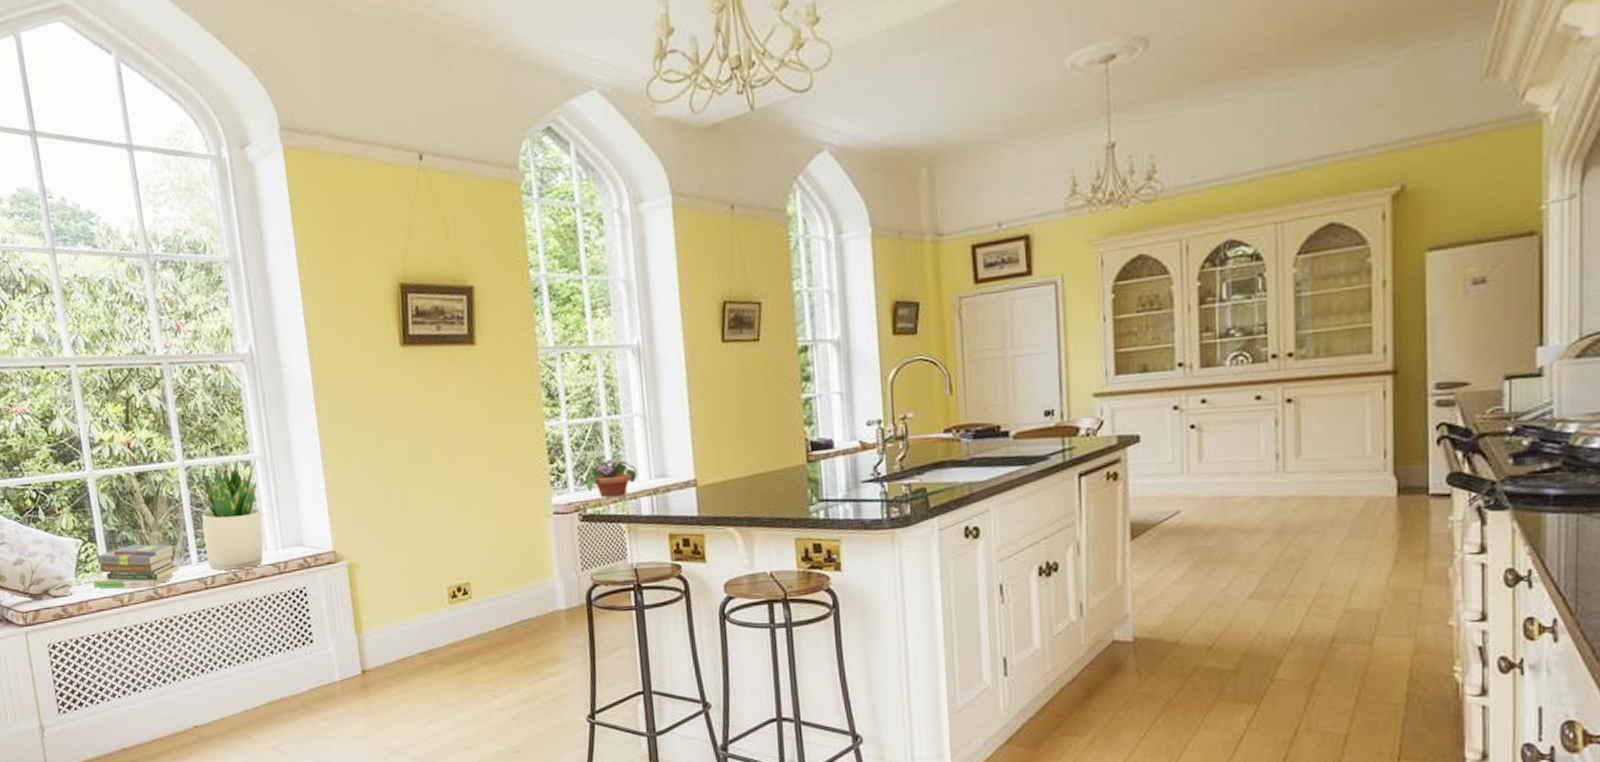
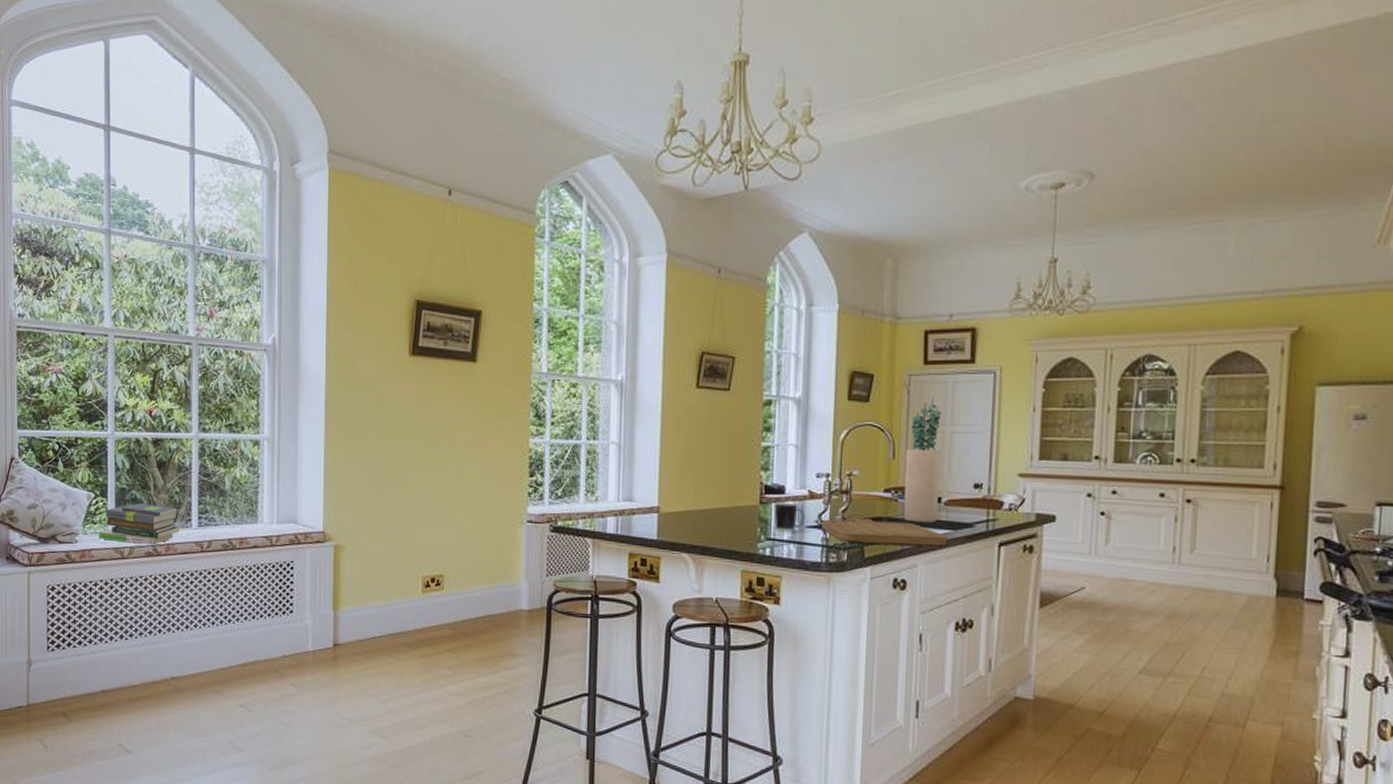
planter: present [198,458,264,571] -> none [206,437,266,538]
potted flower: present [585,452,639,498] -> none [559,474,608,514]
mug: none [823,457,859,490] -> present [774,502,805,532]
chopping board: none [878,463,1021,494] -> present [822,517,948,547]
vase: none [964,320,1006,464] -> present [903,398,942,525]

